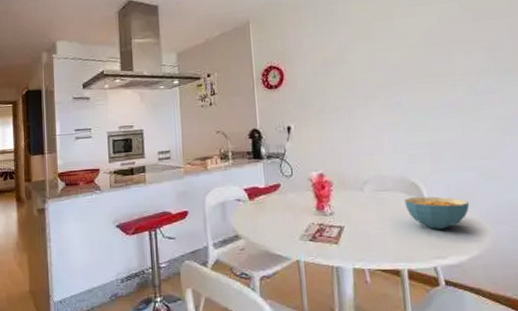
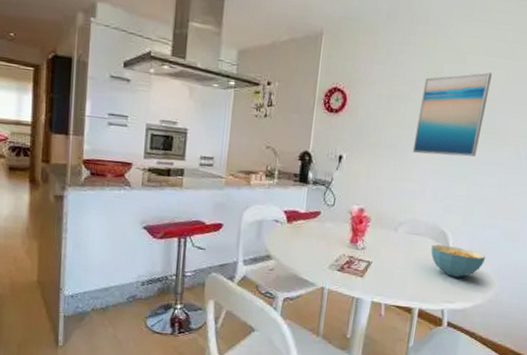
wall art: none [356,20,428,111] -> present [412,72,492,157]

